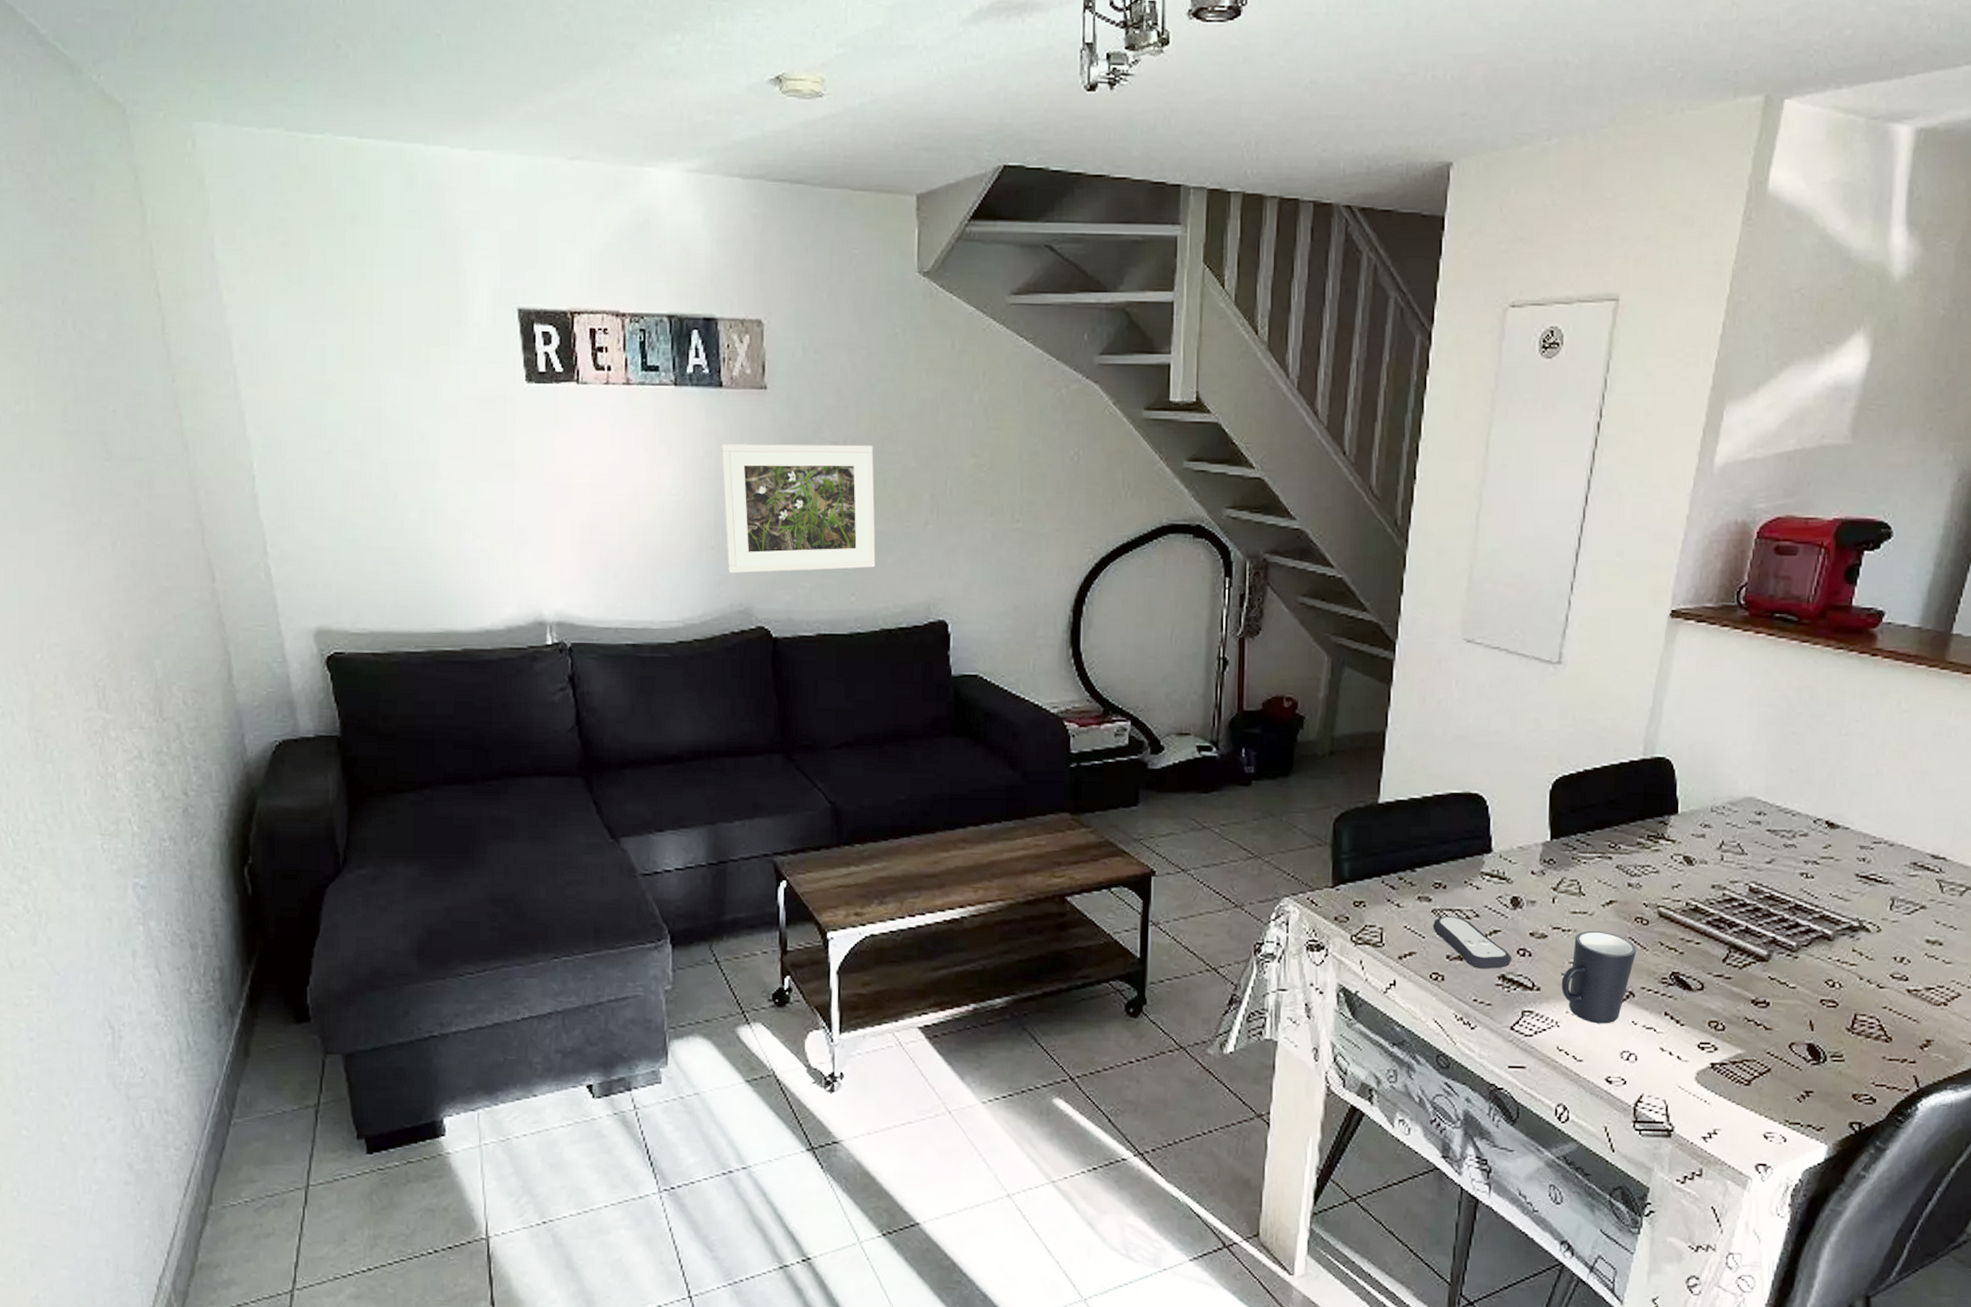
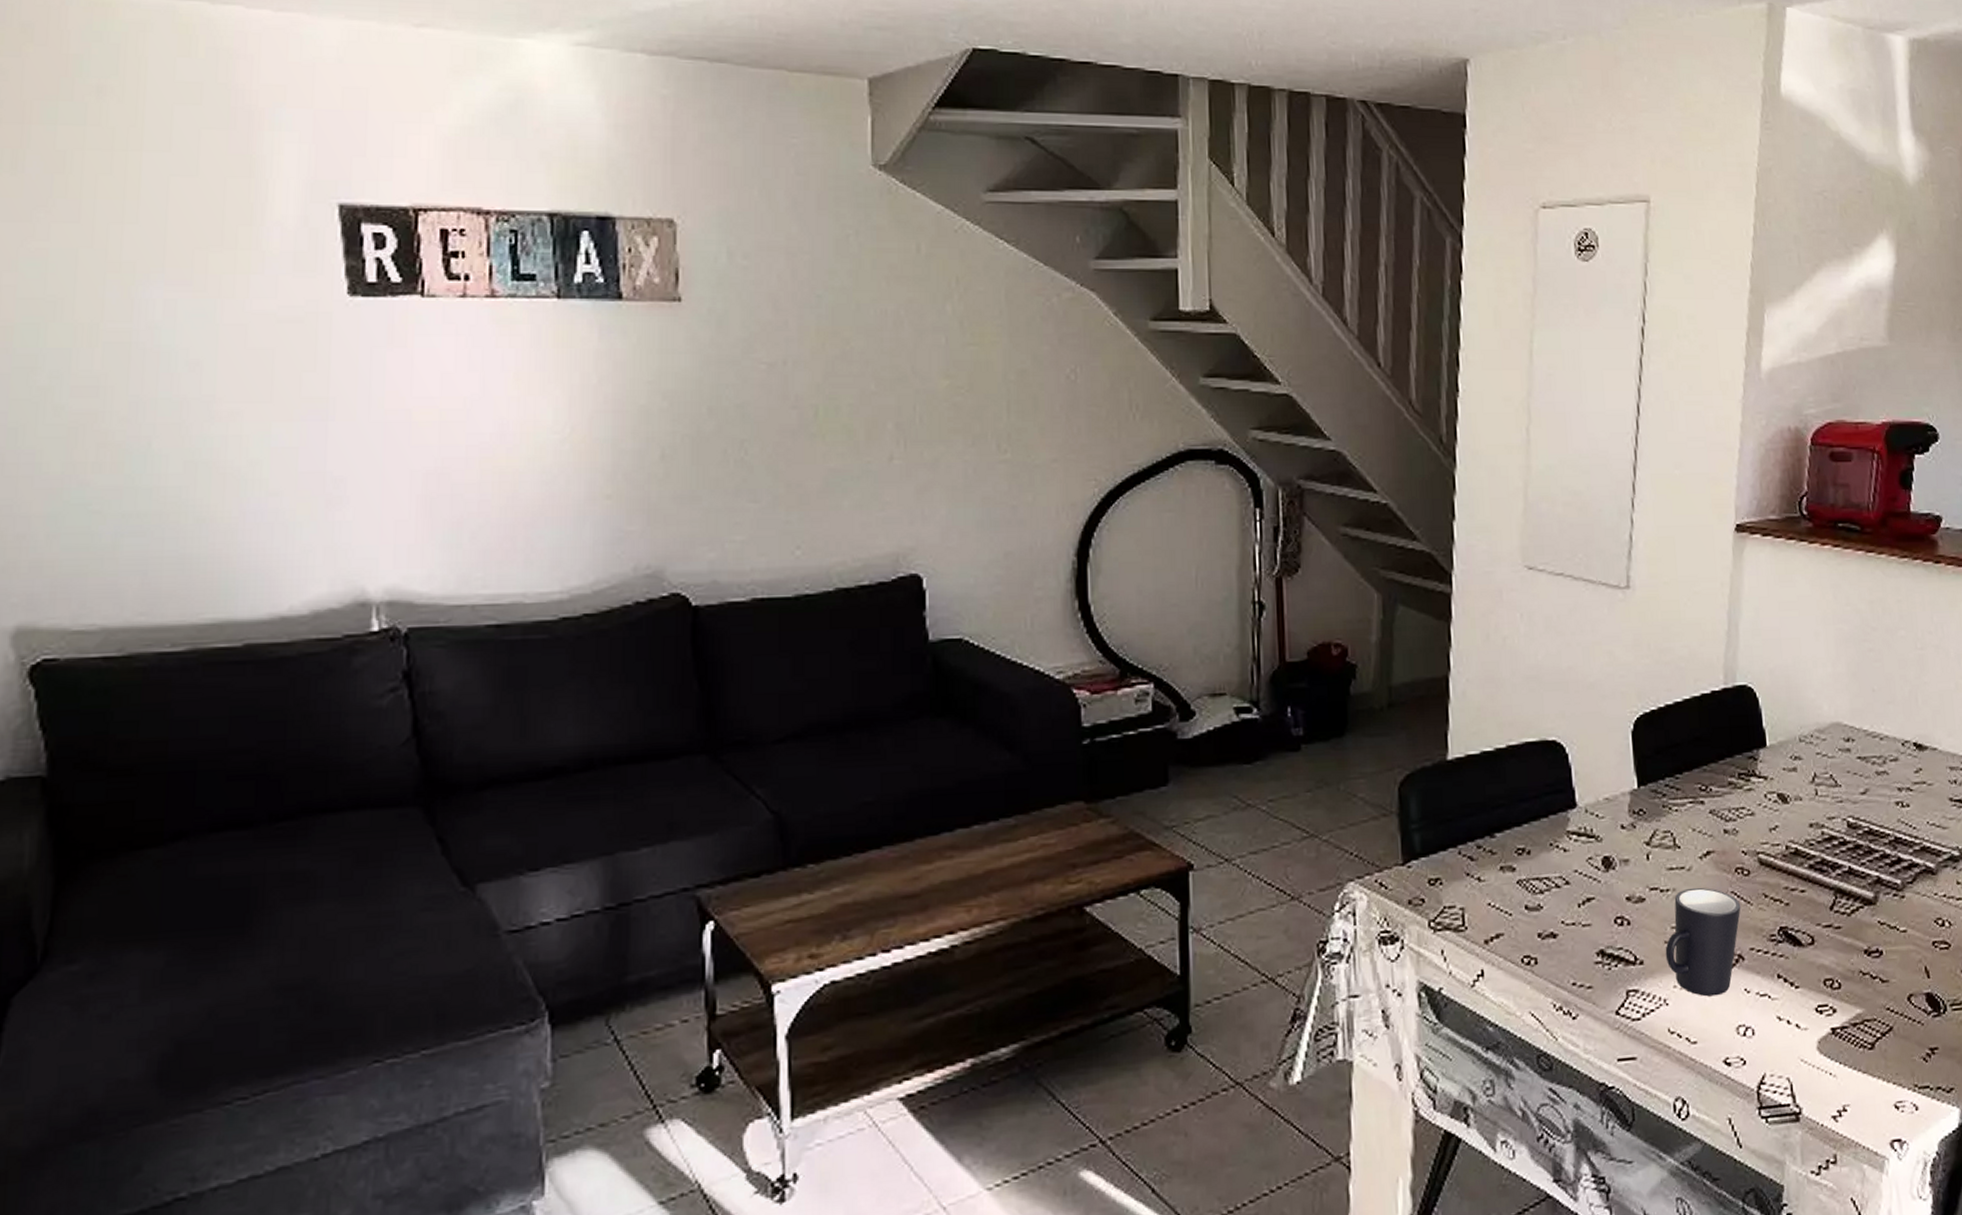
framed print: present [721,443,876,574] -> none [620,366,827,528]
remote control: present [1432,916,1512,969] -> none [1519,886,1610,946]

